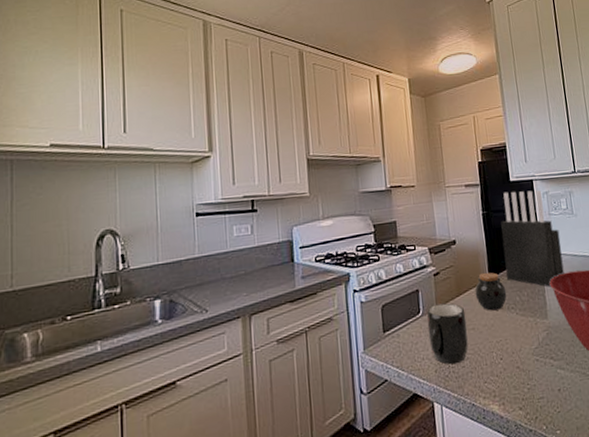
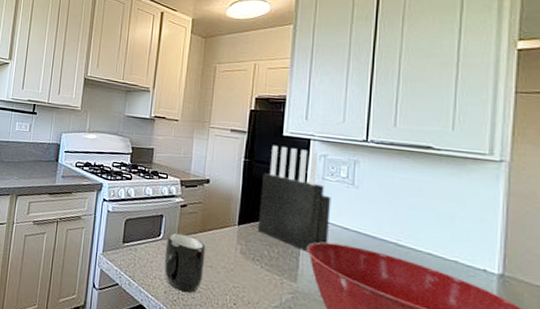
jar: present [474,272,507,311] -> none [219,217,255,258]

